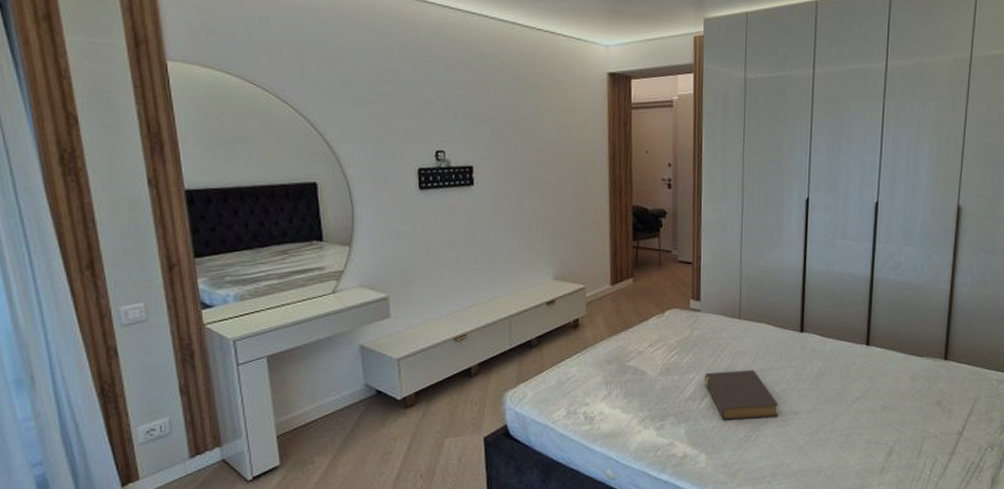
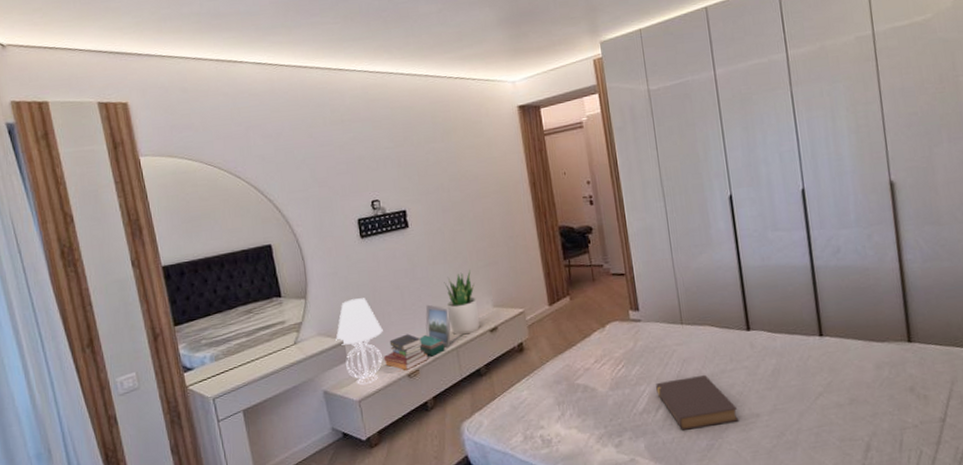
table lamp: none [379,253,433,344] -> present [336,298,383,386]
books: none [430,296,478,333] -> present [383,334,428,370]
jewelry box: none [470,299,497,323] -> present [419,334,445,357]
picture frame: none [478,268,508,315] -> present [425,304,451,347]
planter: none [504,238,538,304] -> present [444,270,480,336]

